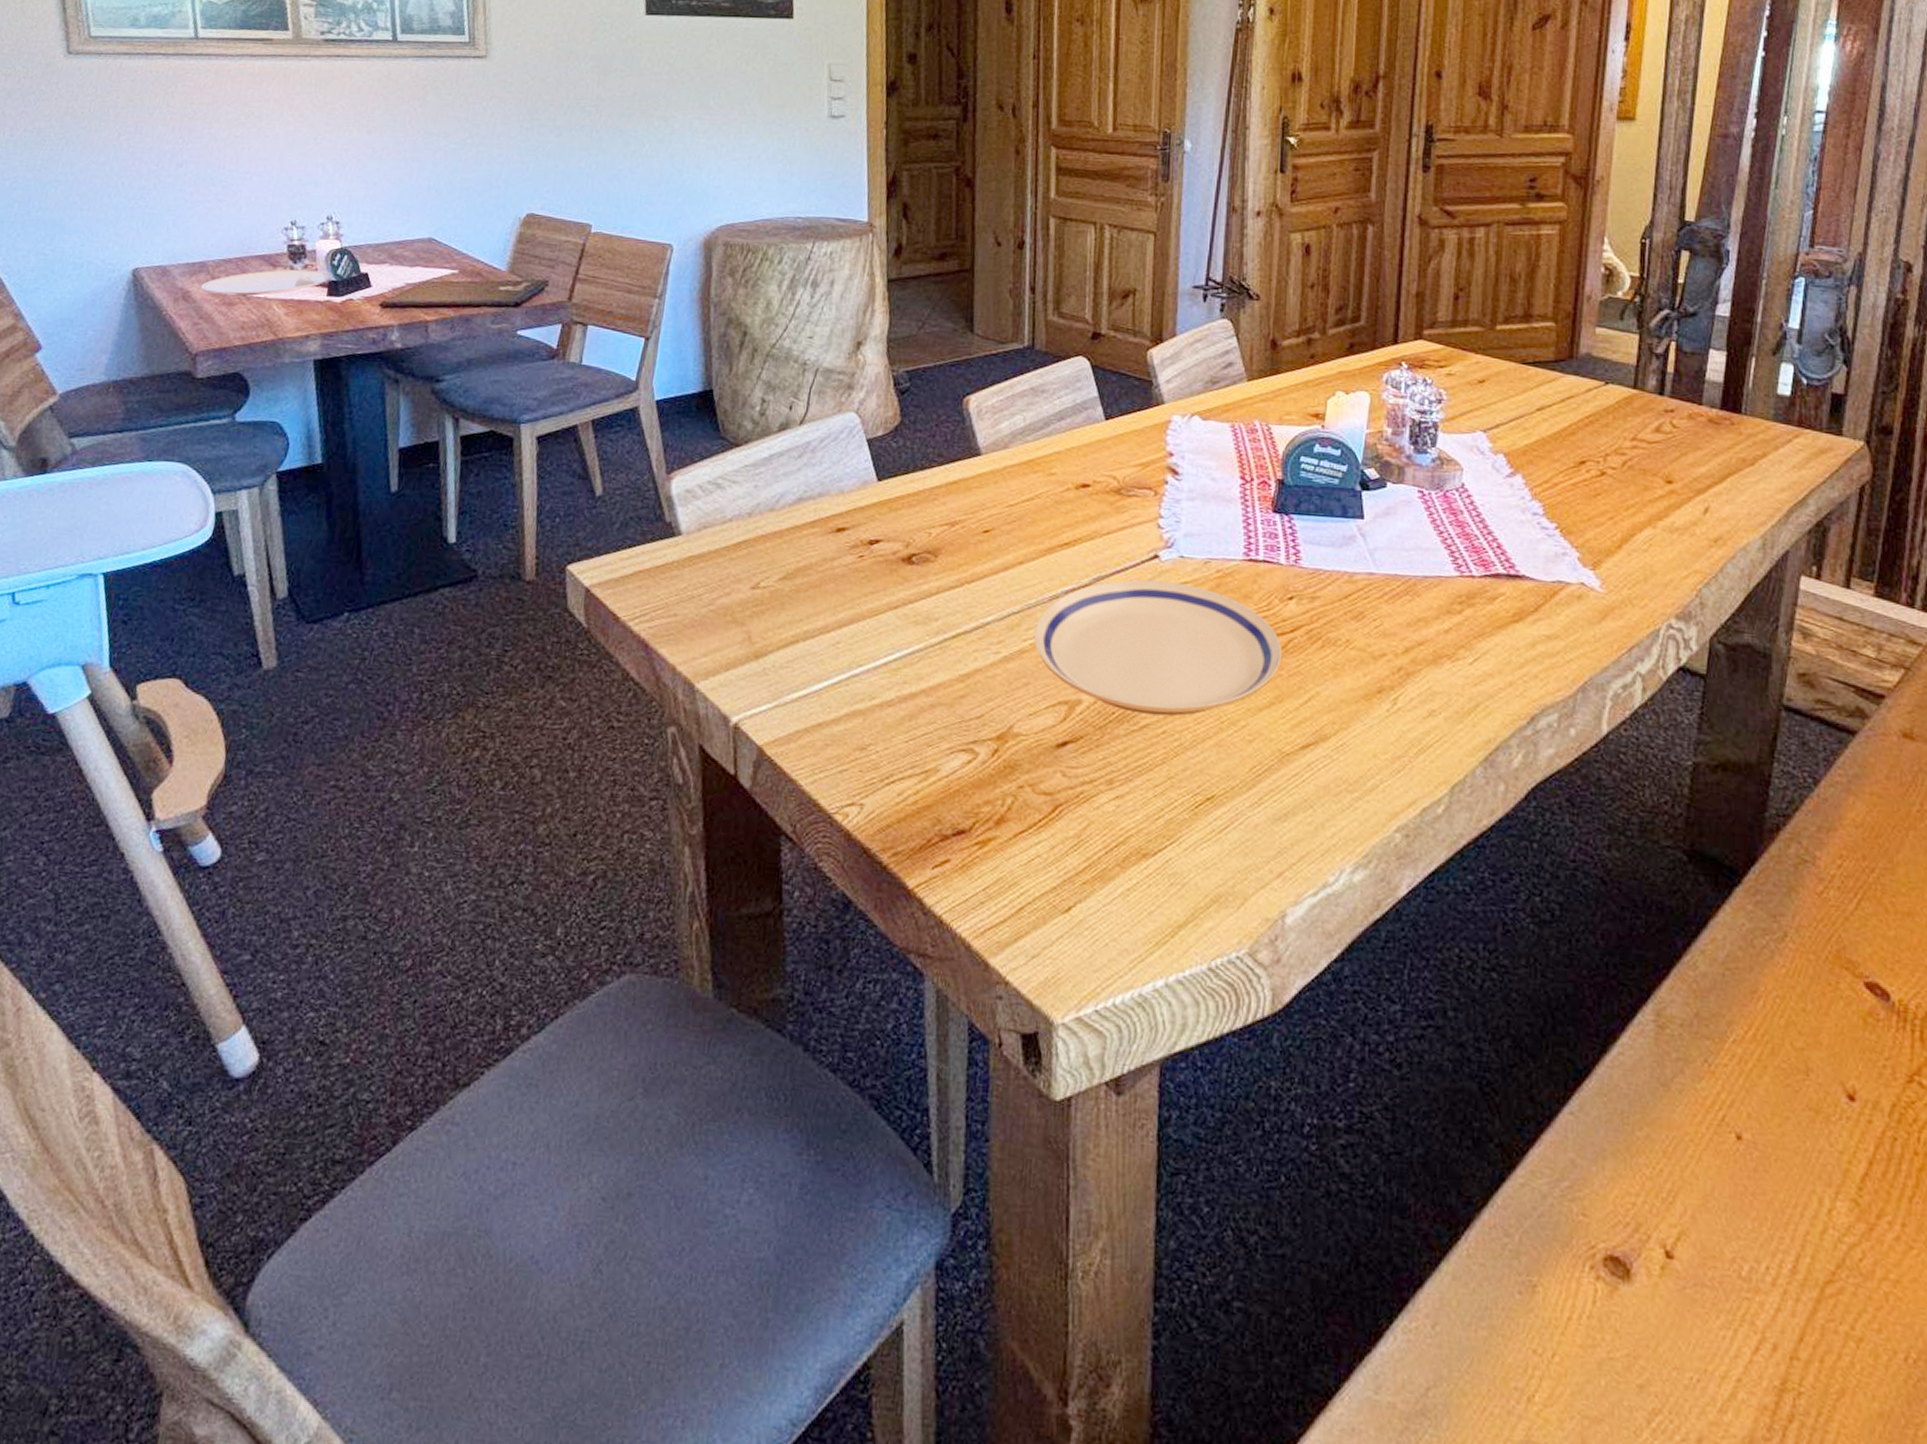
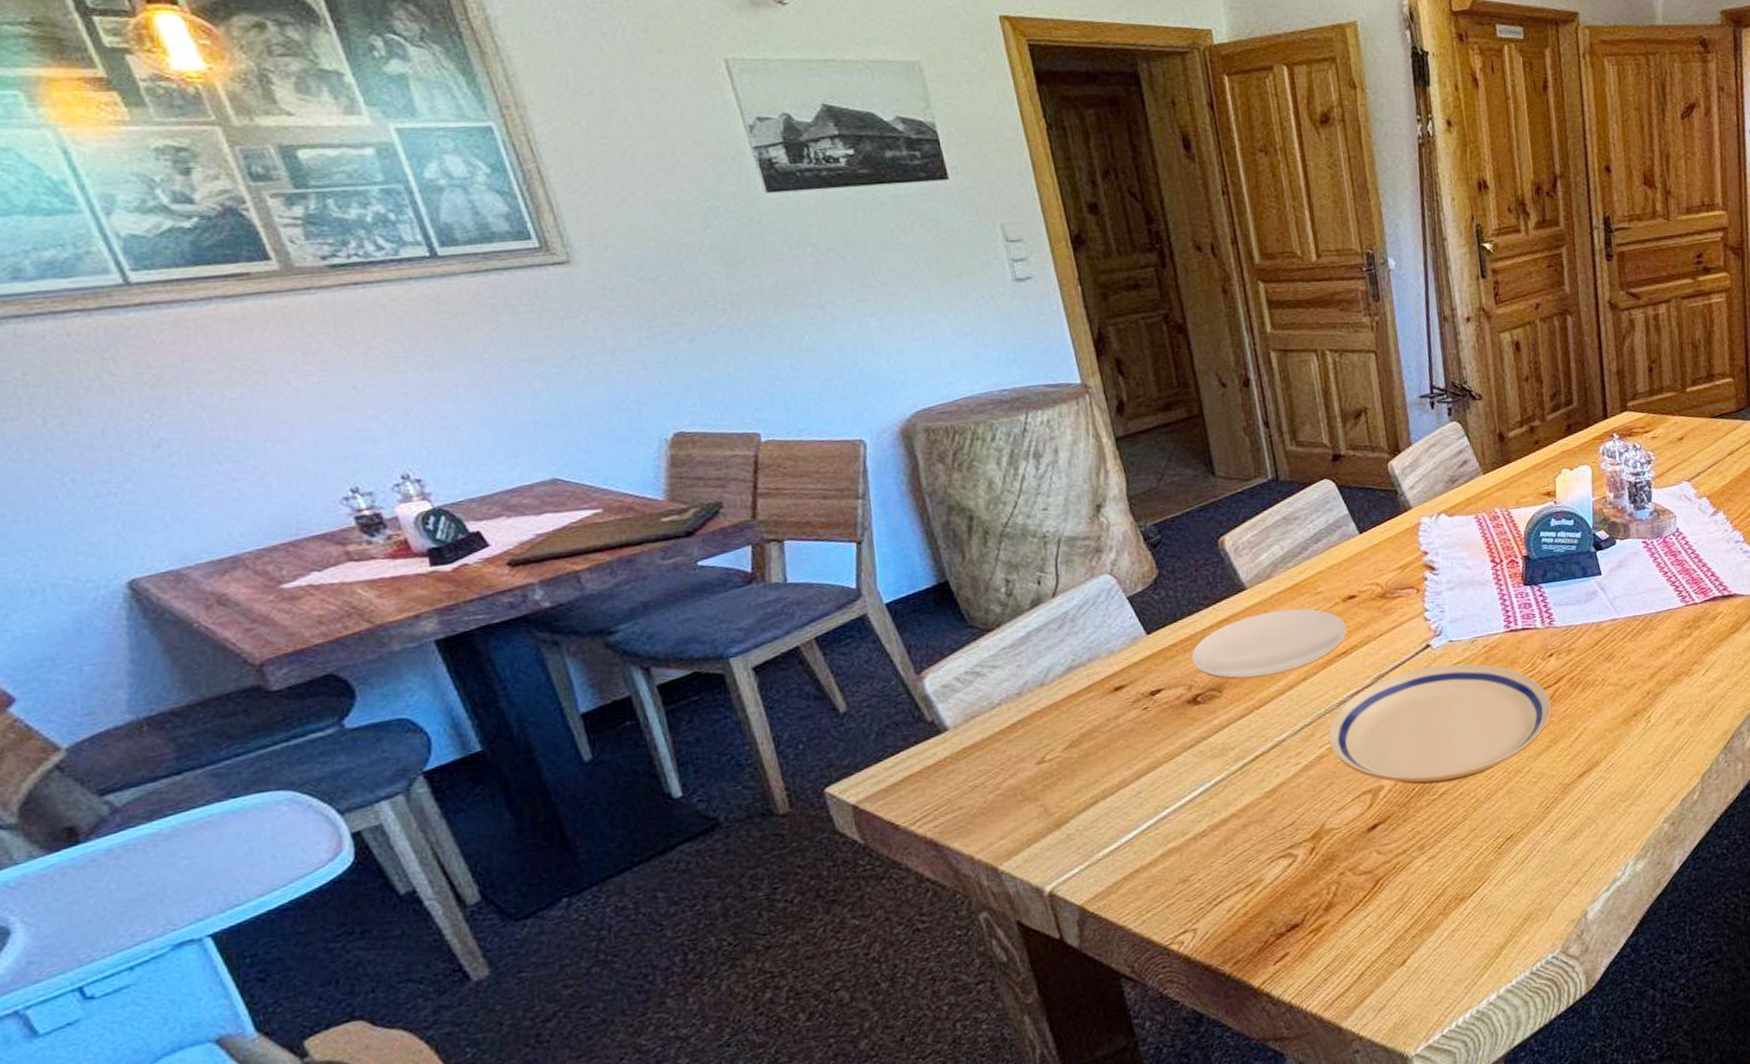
plate: present [200,269,332,296] -> none [240,539,431,591]
plate: none [914,483,1075,553] -> present [1191,608,1348,680]

